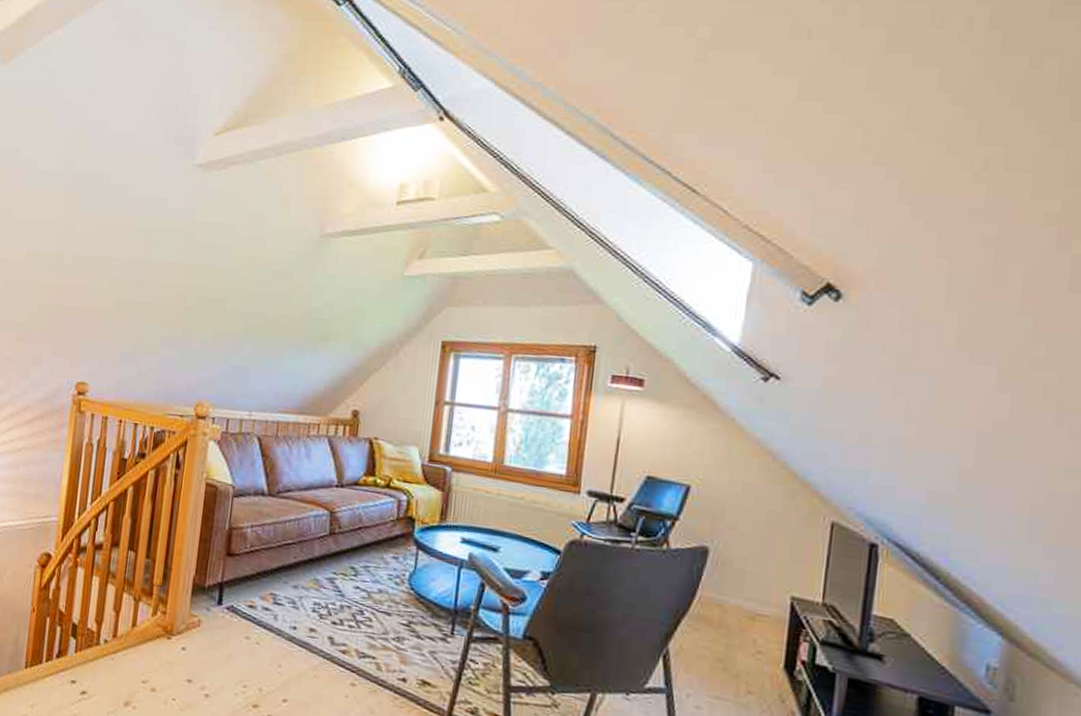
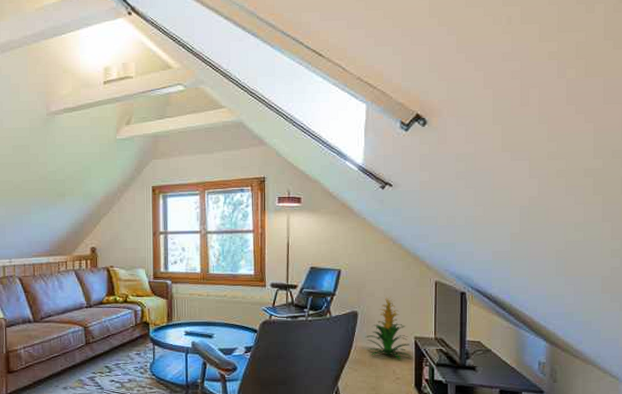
indoor plant: none [716,534,786,627] -> present [365,297,413,360]

